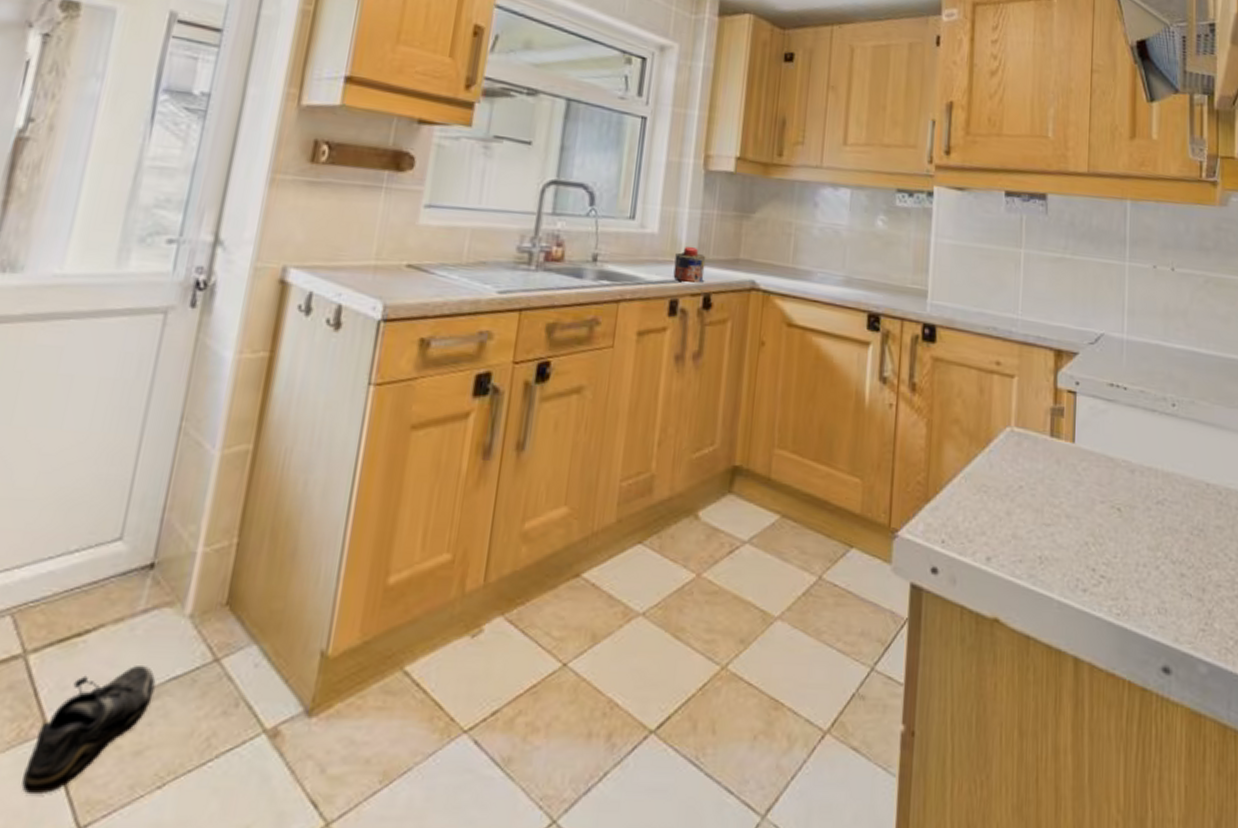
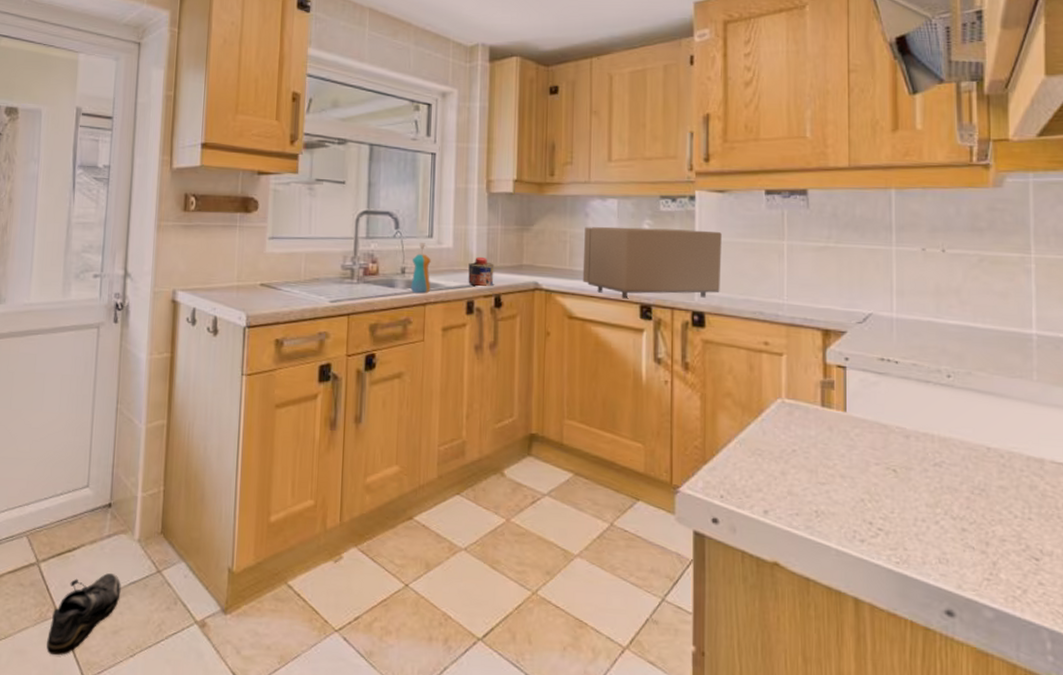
soap dispenser: none [602,223,631,289] -> present [410,242,431,294]
microwave: none [806,218,959,309] -> present [582,226,722,299]

